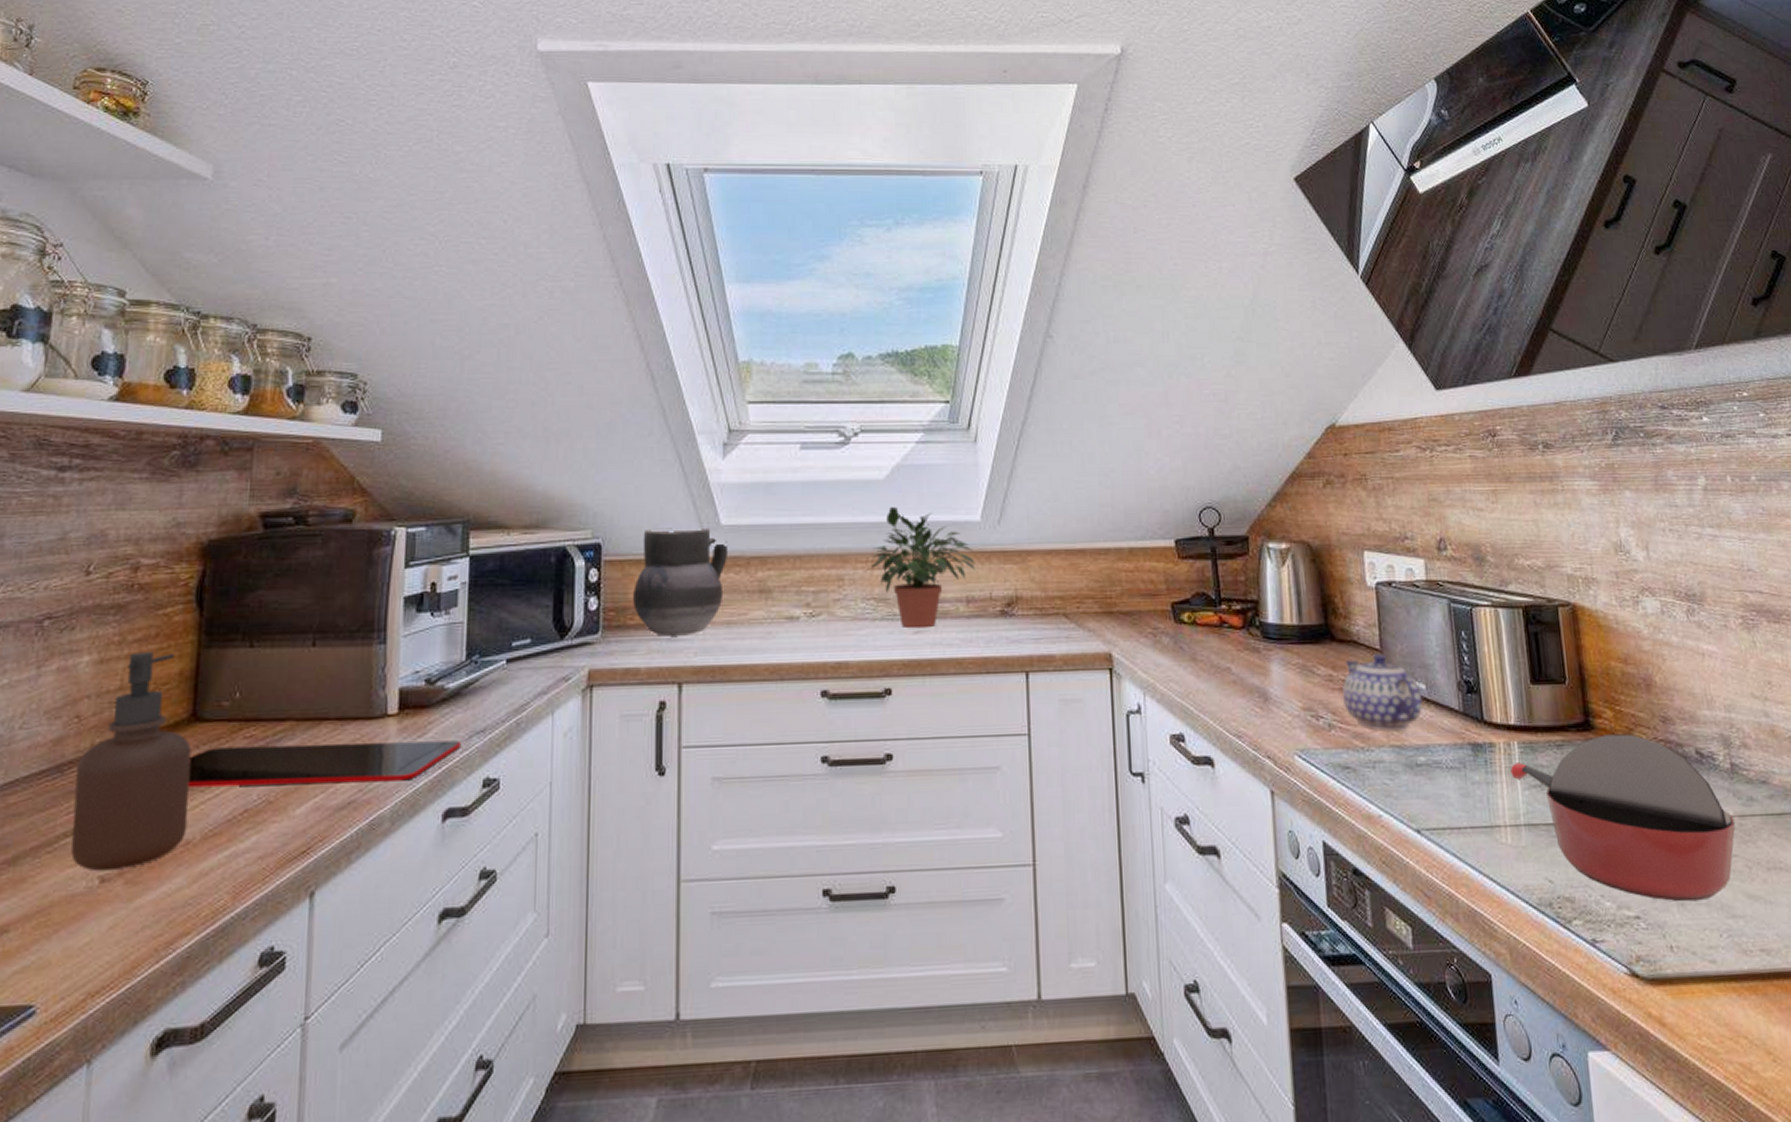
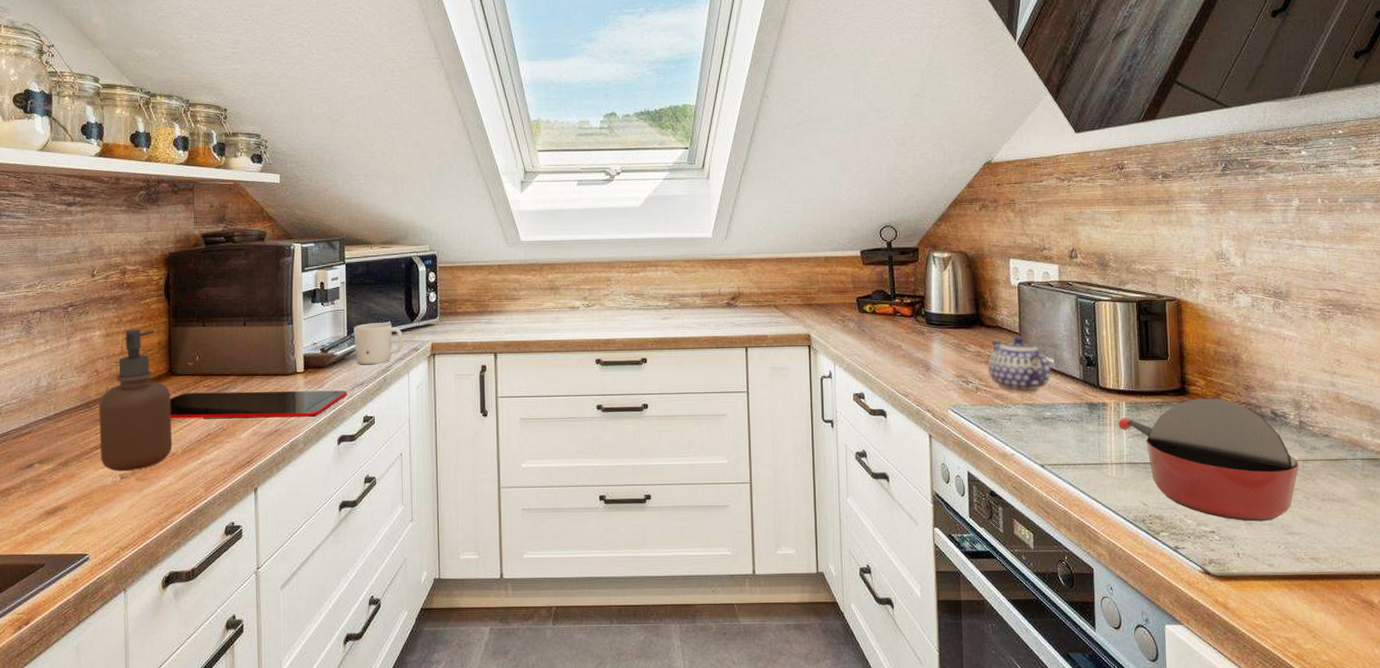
mug: none [475,640,548,703] -> present [353,323,404,365]
ceramic jug: present [633,527,729,636] -> none [460,243,527,320]
potted plant: present [870,506,976,629] -> none [630,226,708,316]

